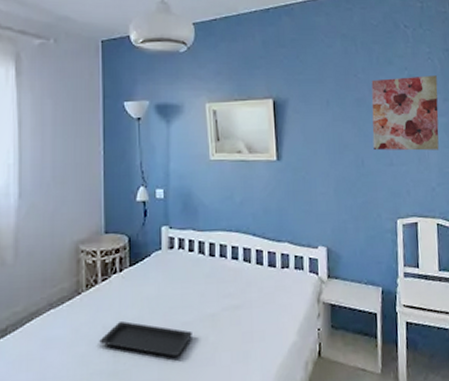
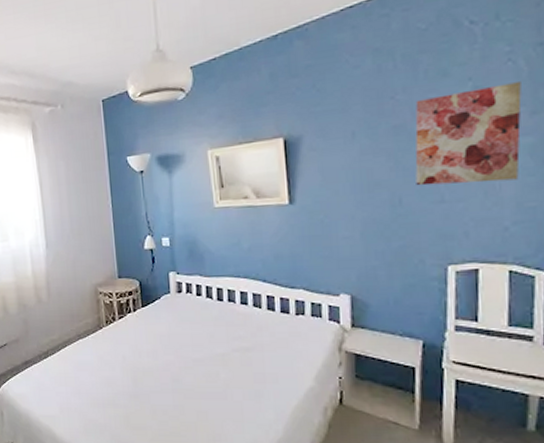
serving tray: present [99,321,192,357] -> none [120,354,203,387]

